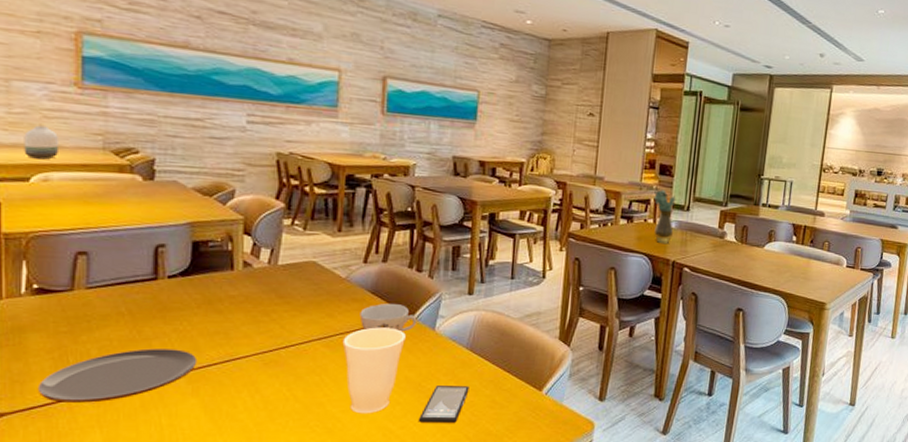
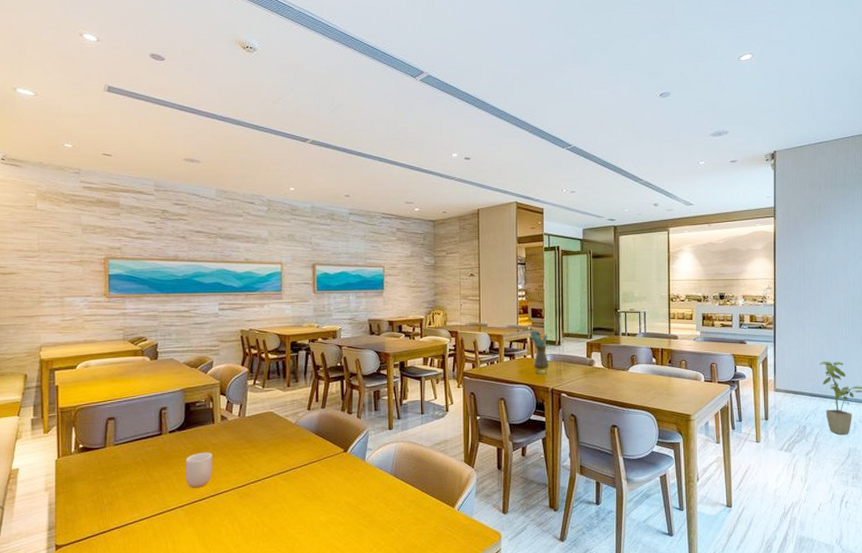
vase: present [24,125,60,159] -> none [72,327,95,352]
plate: present [37,348,198,403] -> none [83,488,192,535]
cup: none [190,305,230,350] -> present [186,452,213,488]
cup: present [342,327,406,414] -> none [296,461,343,534]
teacup: present [359,304,417,332] -> none [307,441,351,464]
smartphone: present [418,386,469,423] -> none [357,506,396,539]

